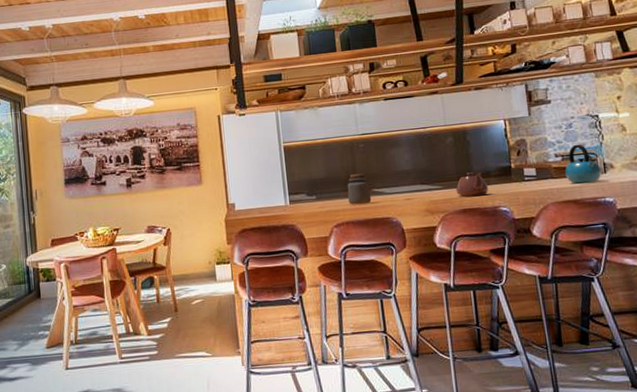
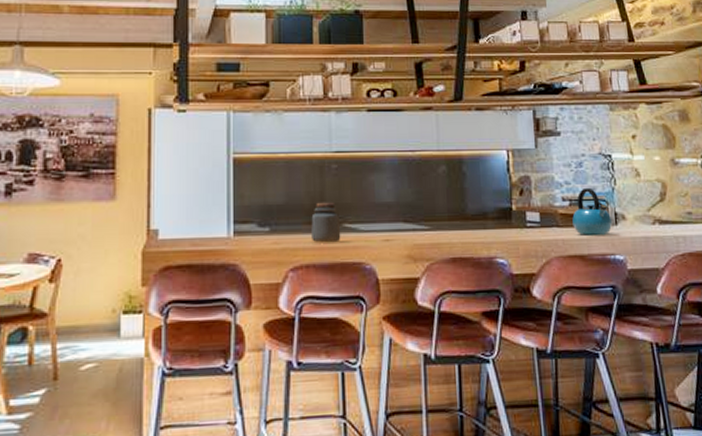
teapot: present [455,172,488,197] -> none [445,212,484,243]

